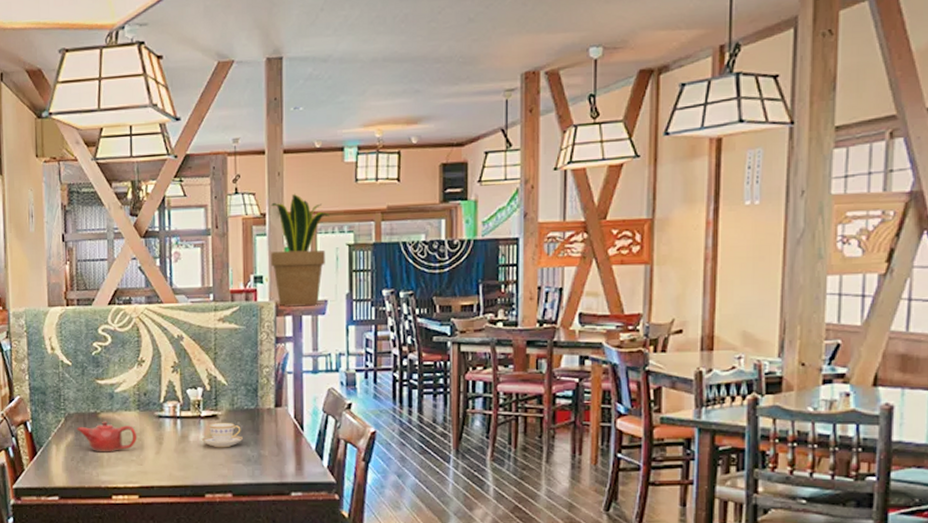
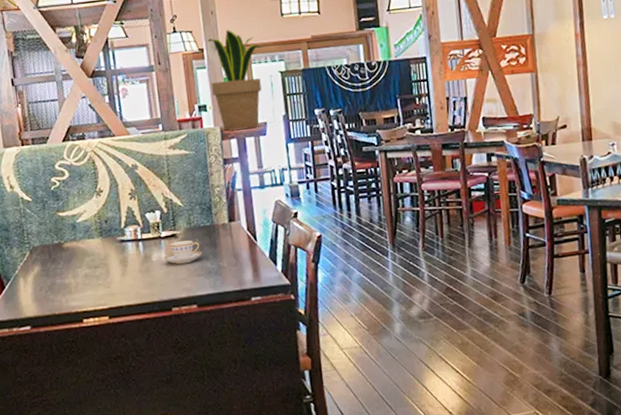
teapot: present [76,421,137,451] -> none [42,250,103,280]

